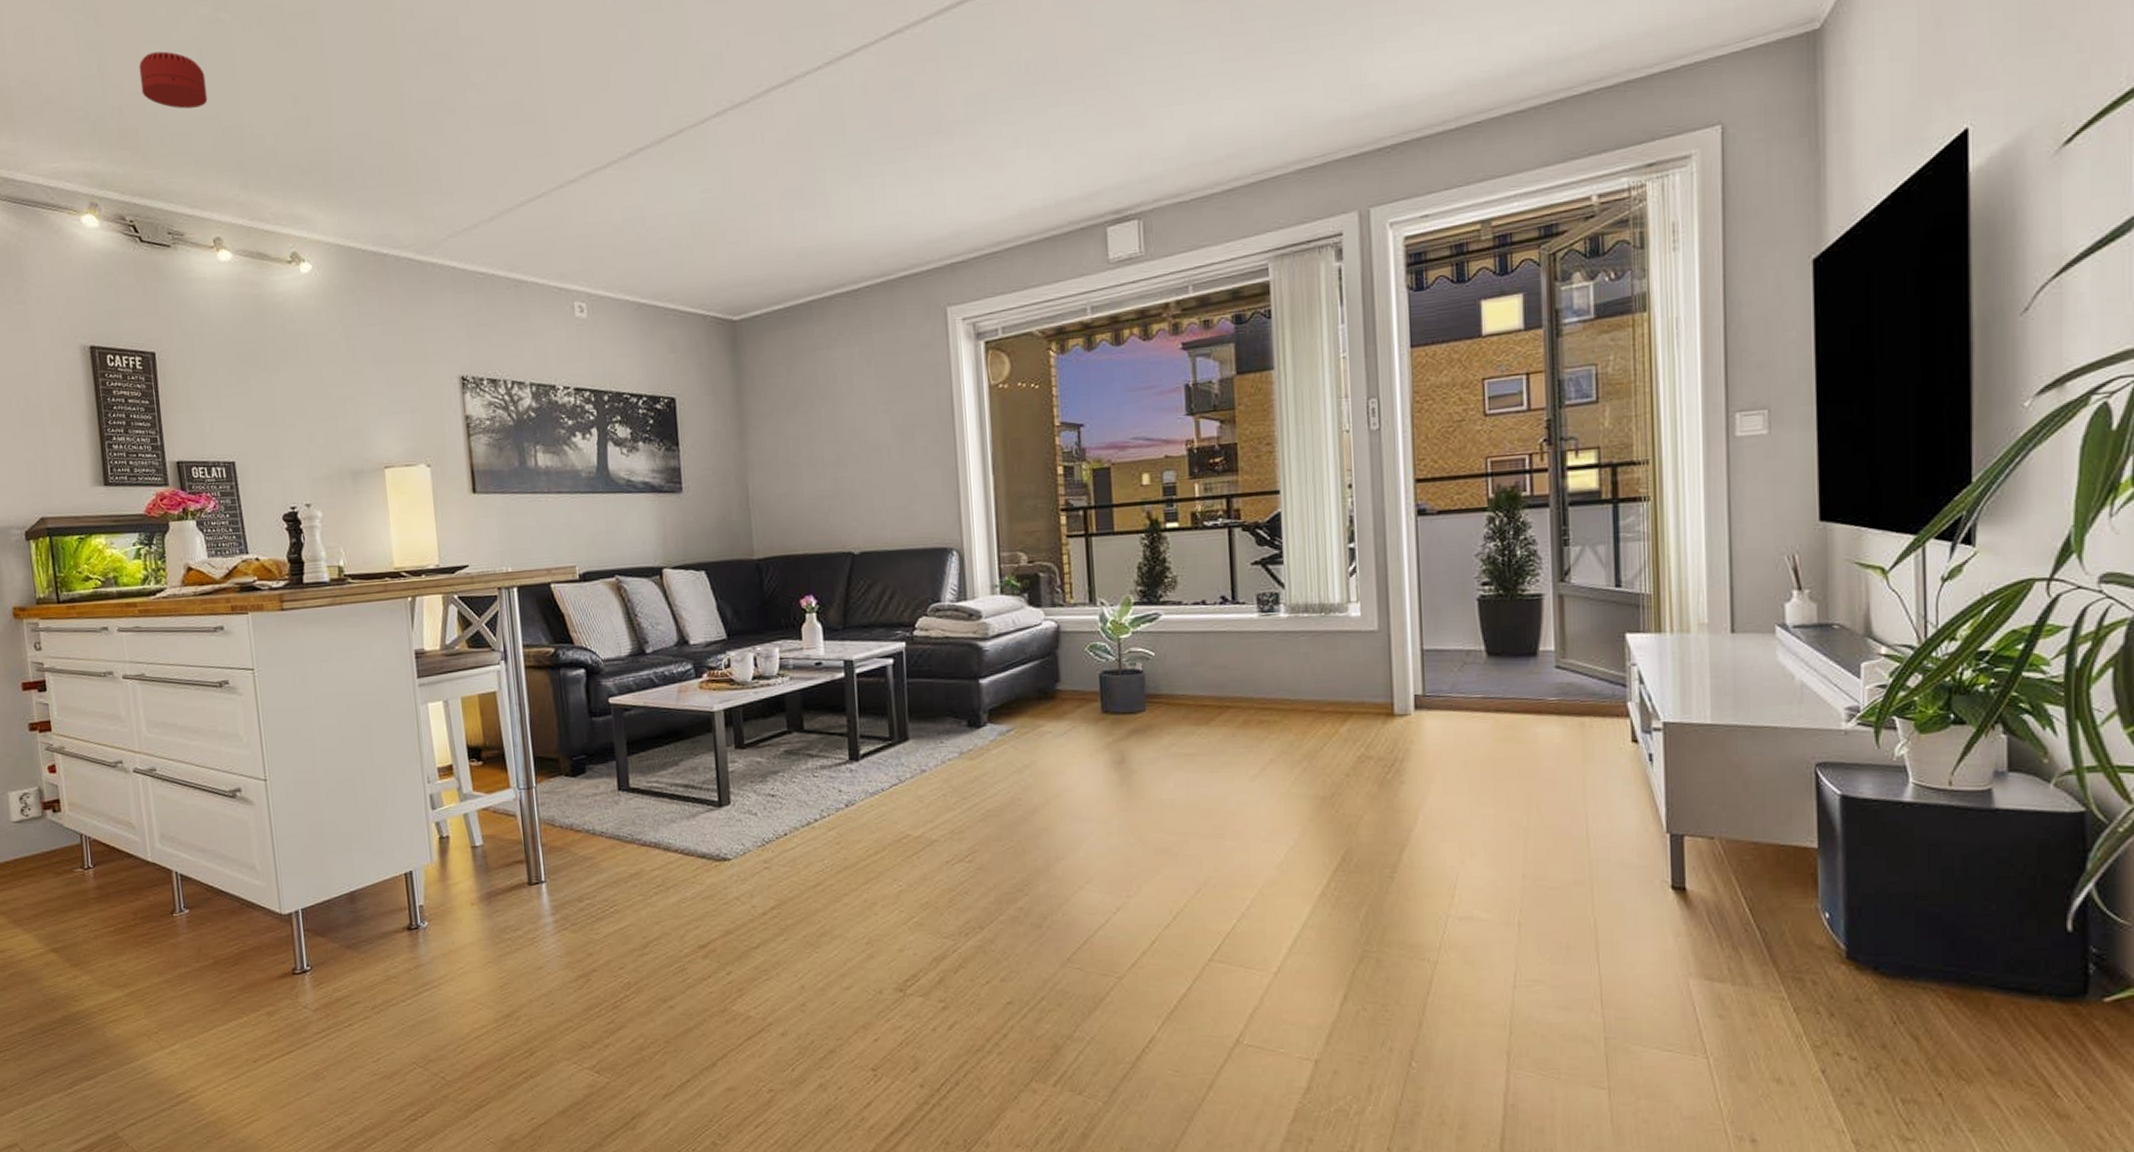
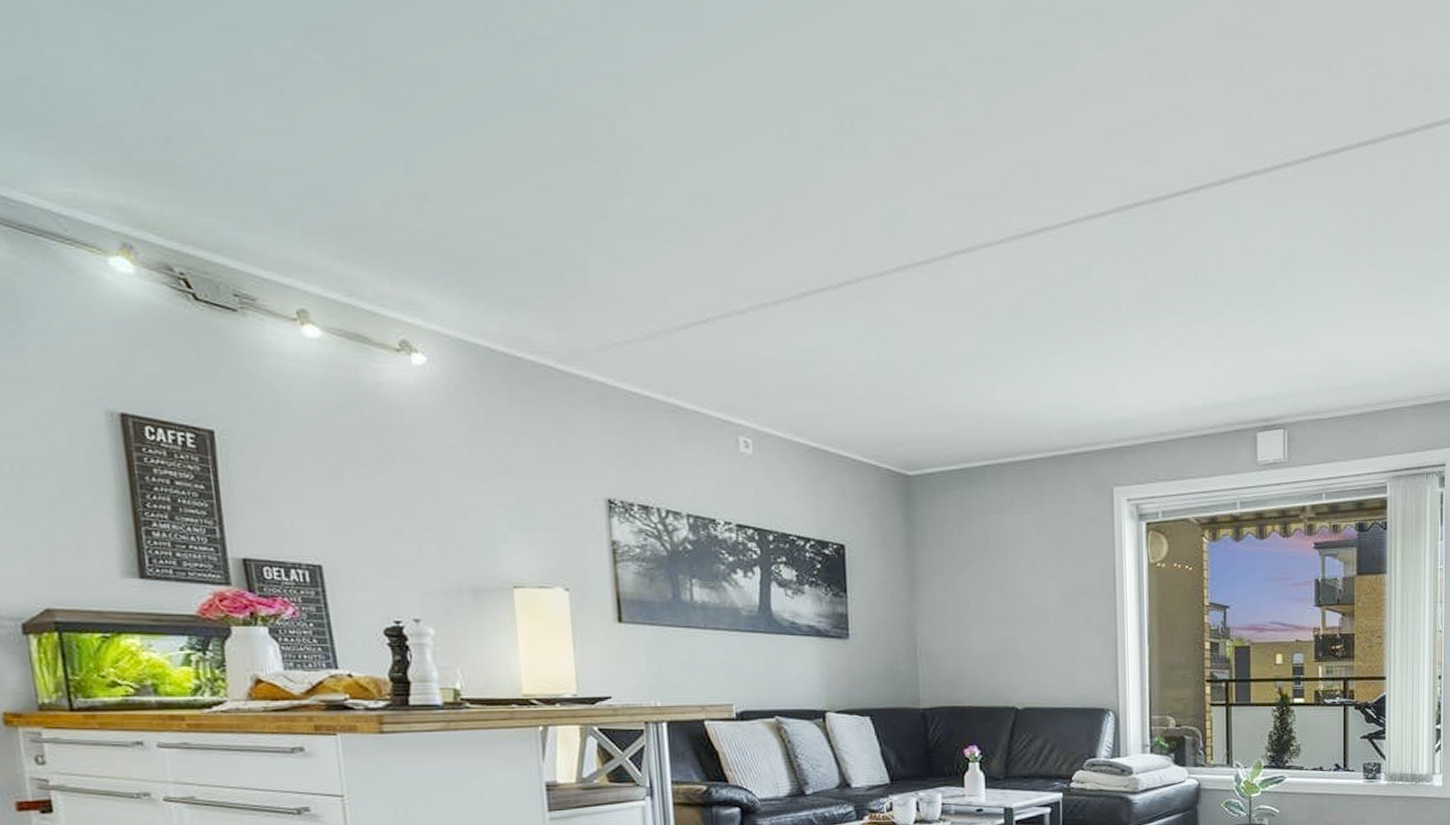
smoke detector: present [139,51,208,109] -> none [194,79,291,156]

